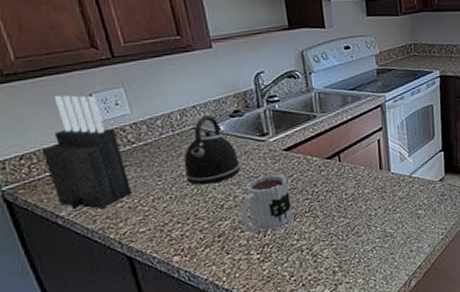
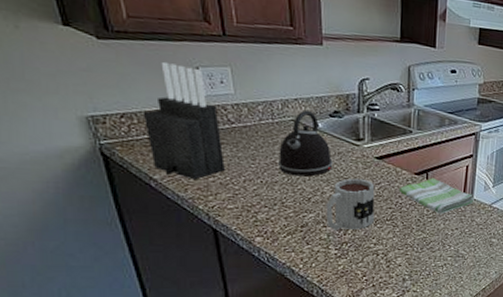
dish towel: none [312,159,392,195] -> present [399,178,474,214]

